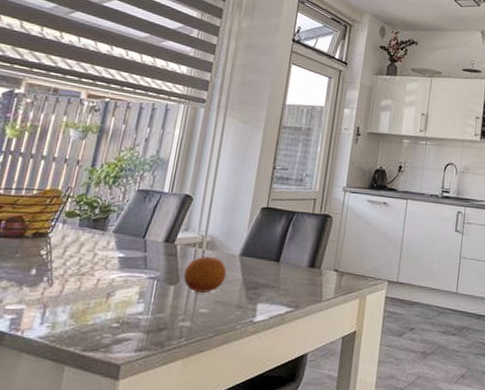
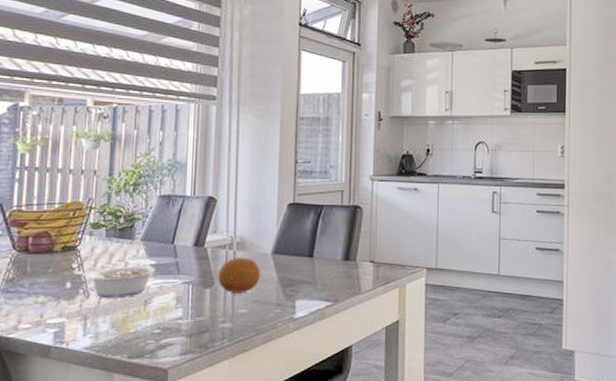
legume: none [41,256,124,289] -> present [73,265,156,299]

